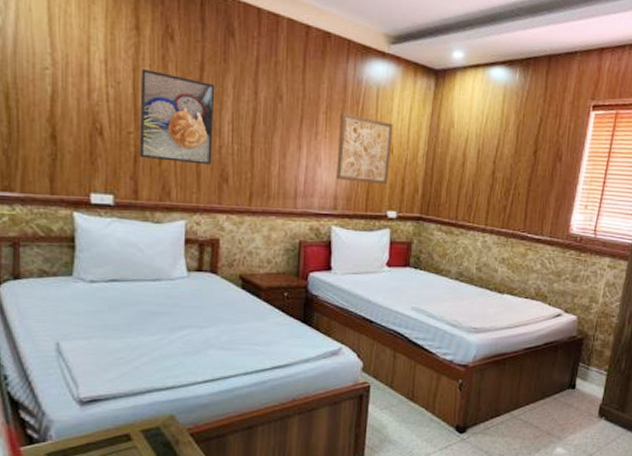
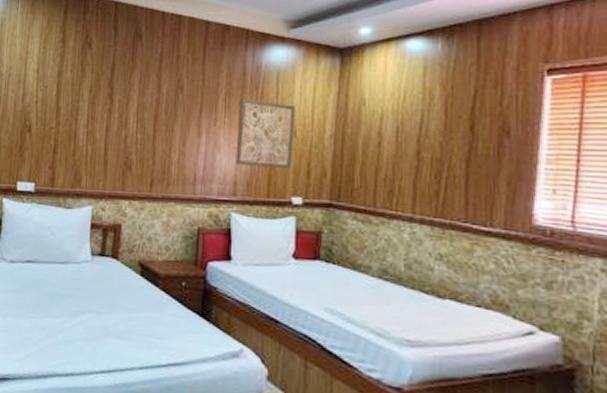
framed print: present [139,68,215,165] -> none [57,73,124,154]

